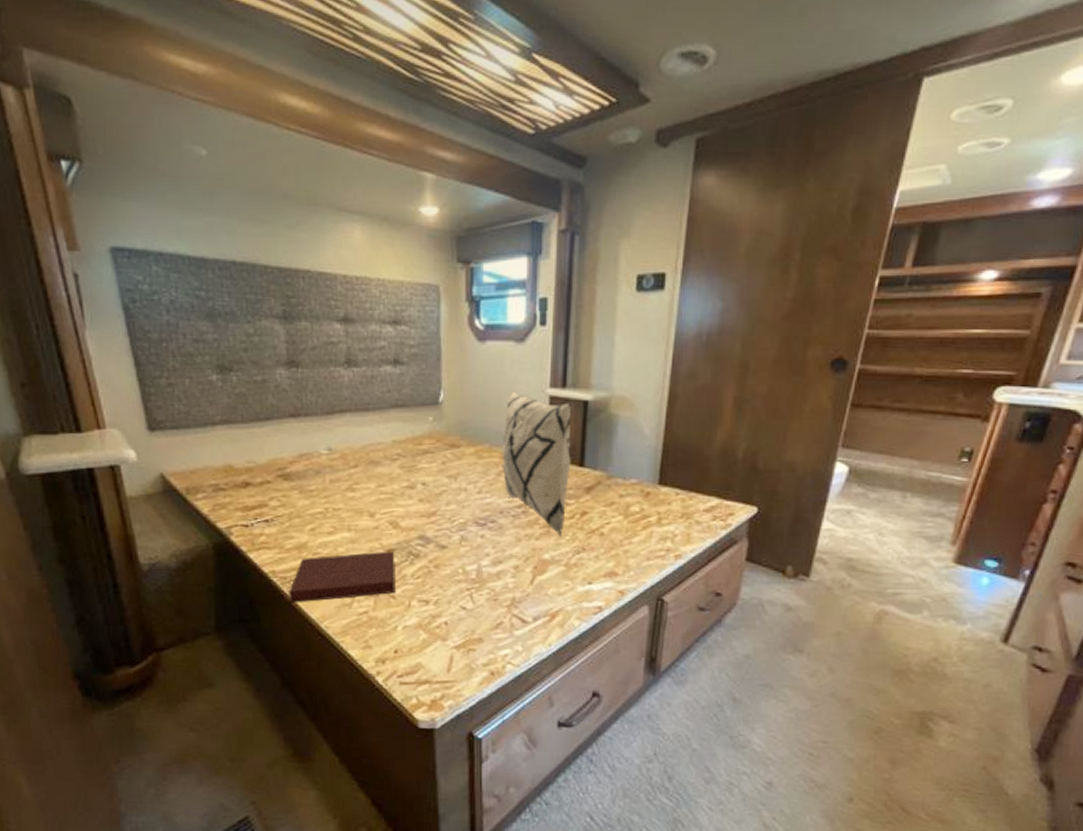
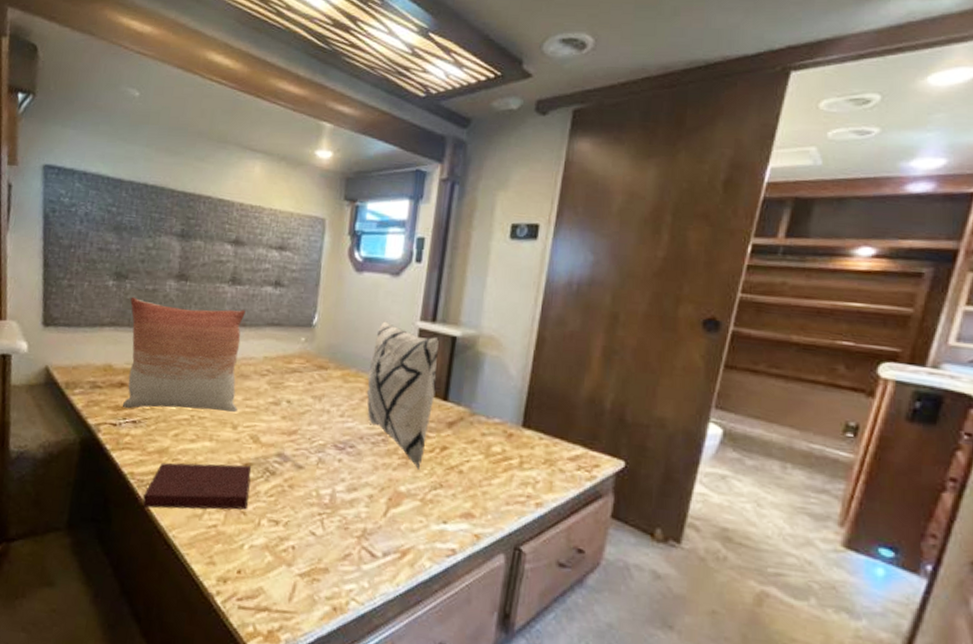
pillow: none [240,390,372,508] -> present [123,296,246,413]

